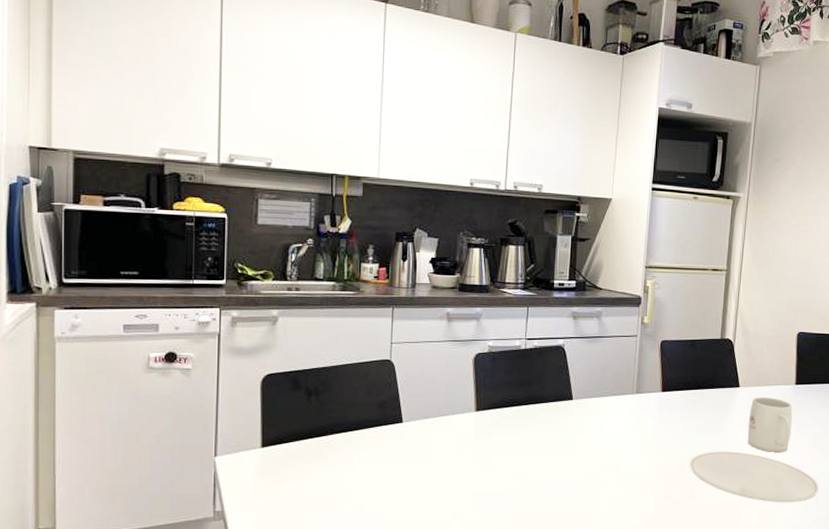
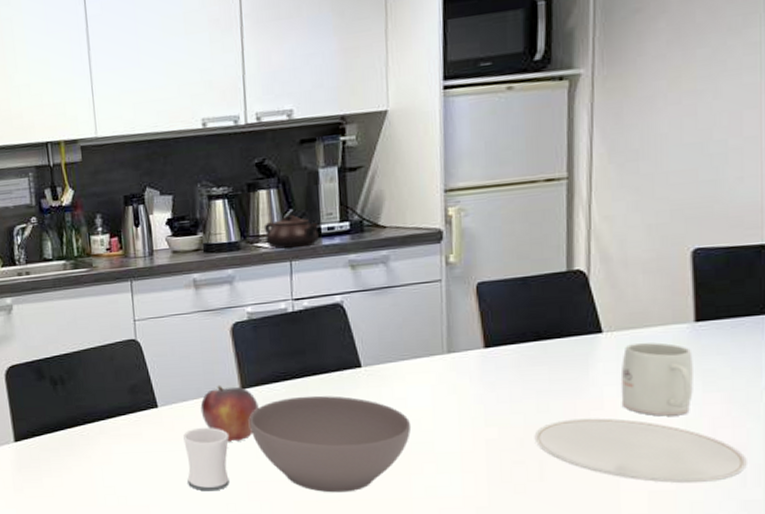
mug: none [421,443,461,500] -> present [183,427,229,491]
fruit: none [440,406,489,457] -> present [200,385,259,442]
bowl: none [480,421,605,504] -> present [249,395,412,493]
teapot: none [509,269,552,297] -> present [263,214,319,250]

